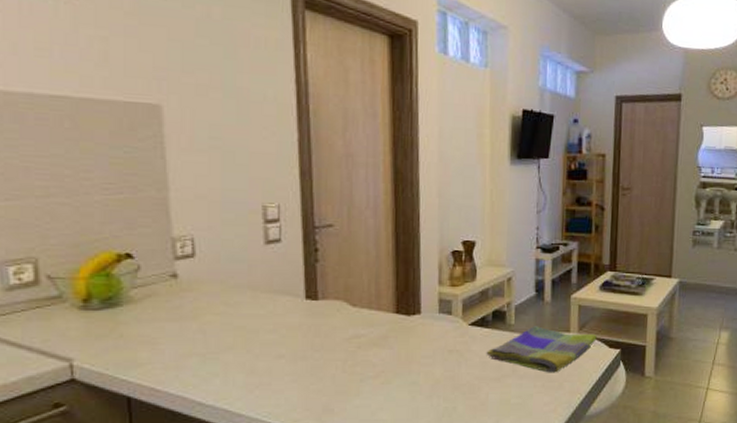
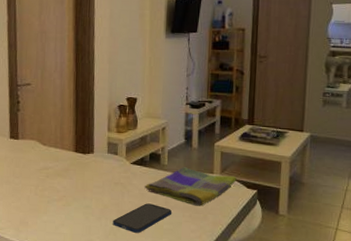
smartphone: none [447,373,521,412] -> present [113,203,172,233]

